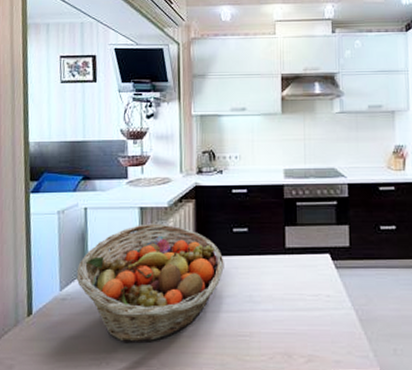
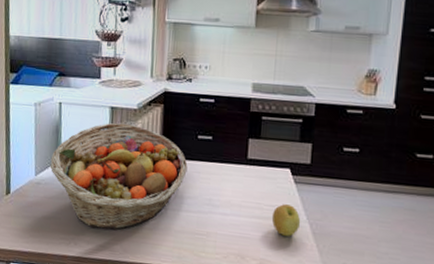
apple: none [316,292,346,326] -> present [271,204,301,236]

